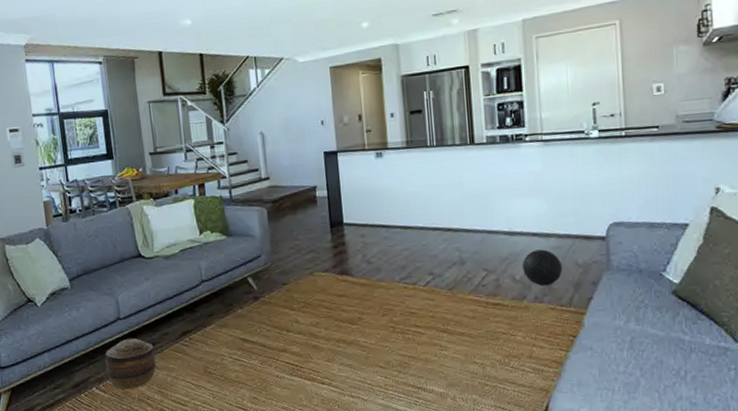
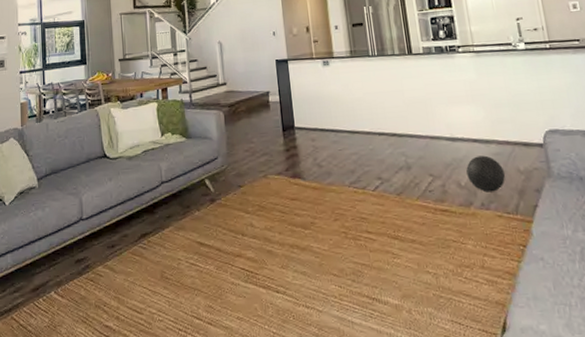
basket: present [105,338,156,391] -> none [65,240,114,296]

